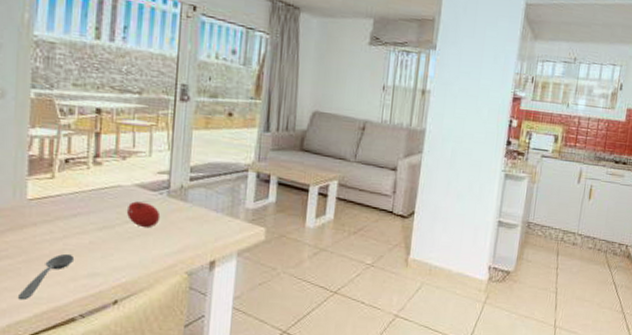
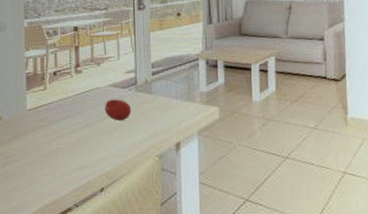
soupspoon: present [18,253,75,301] -> none [25,151,67,197]

